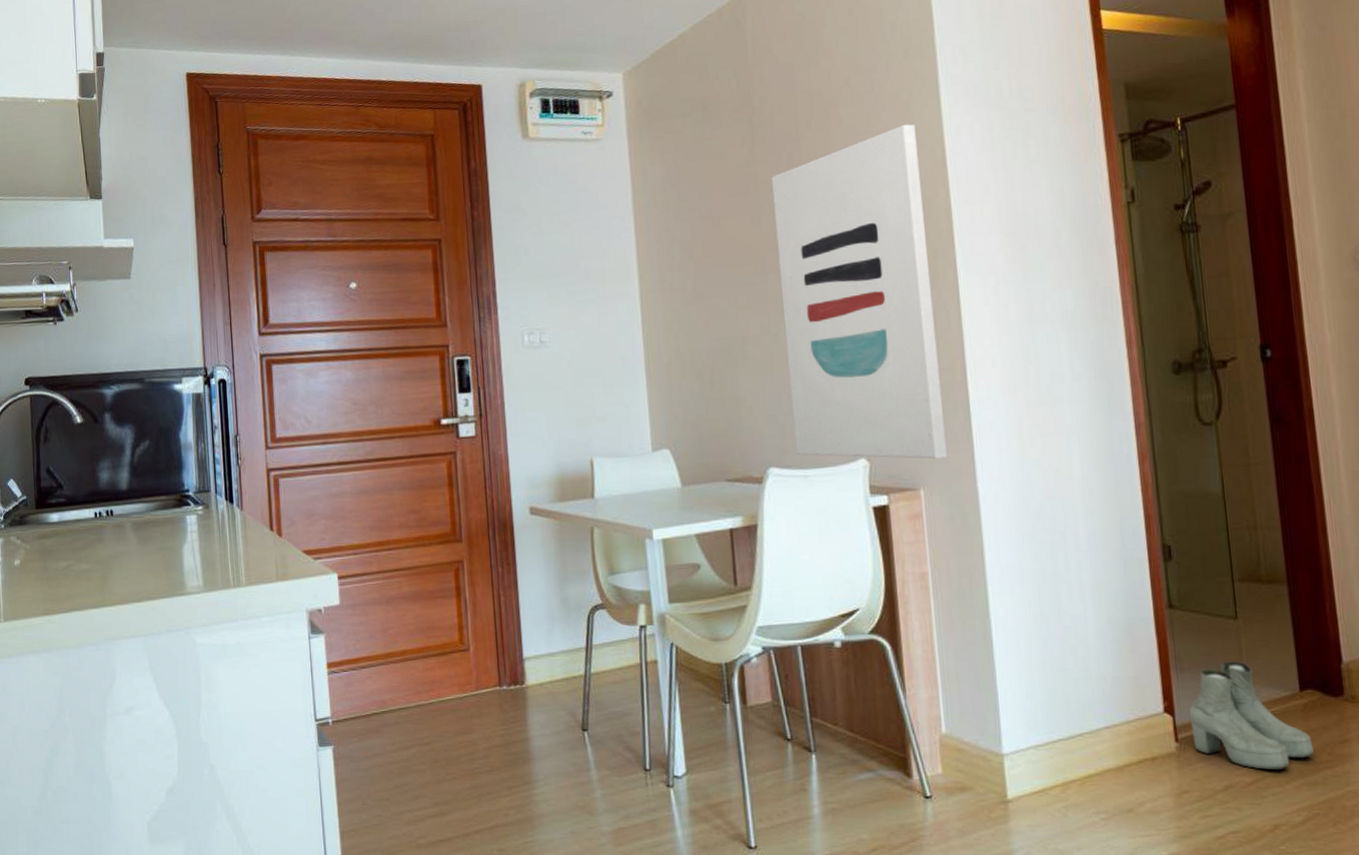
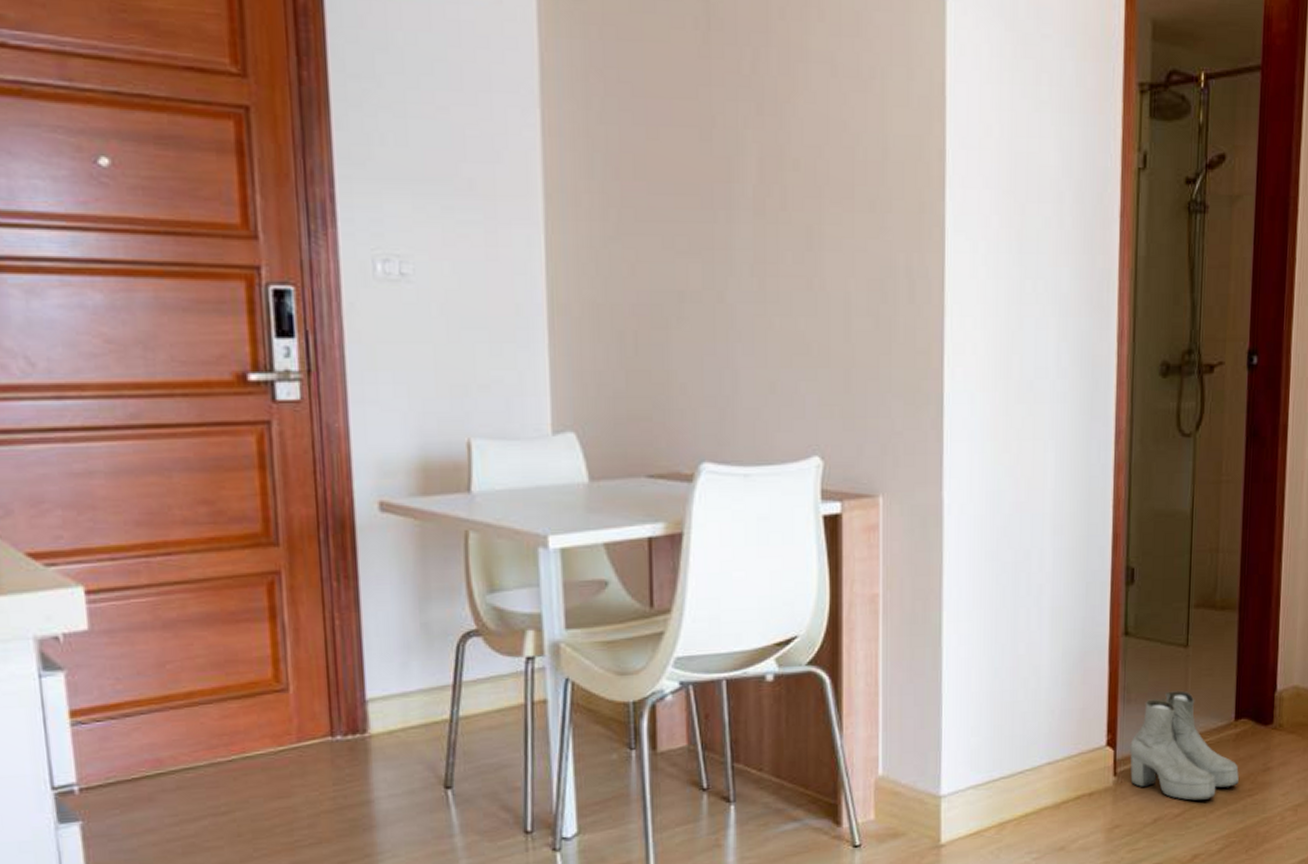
wall art: present [771,124,948,459] -> none [730,31,914,460]

